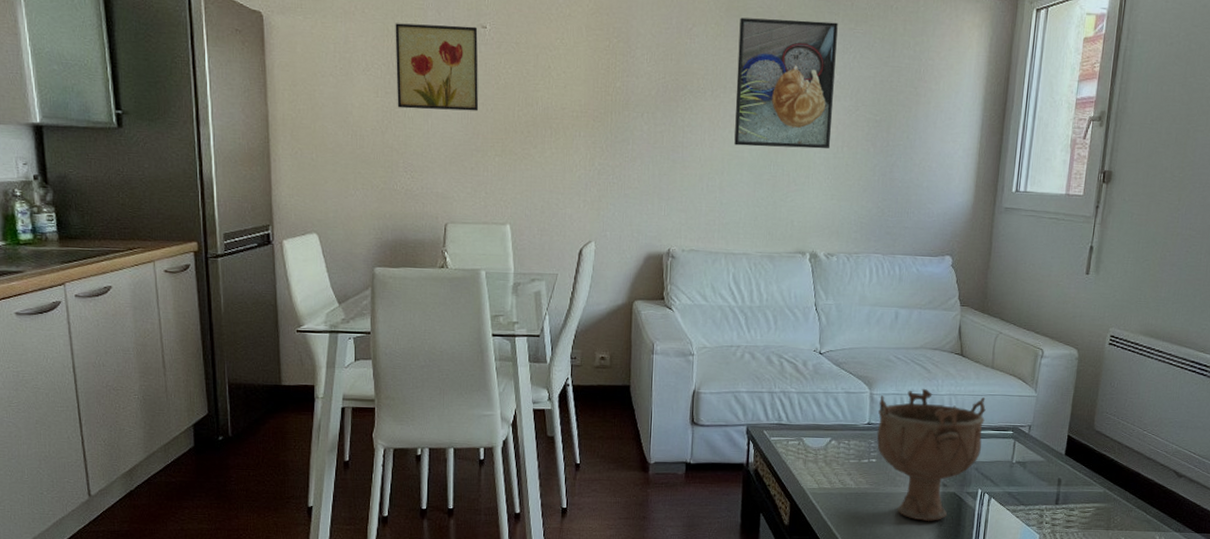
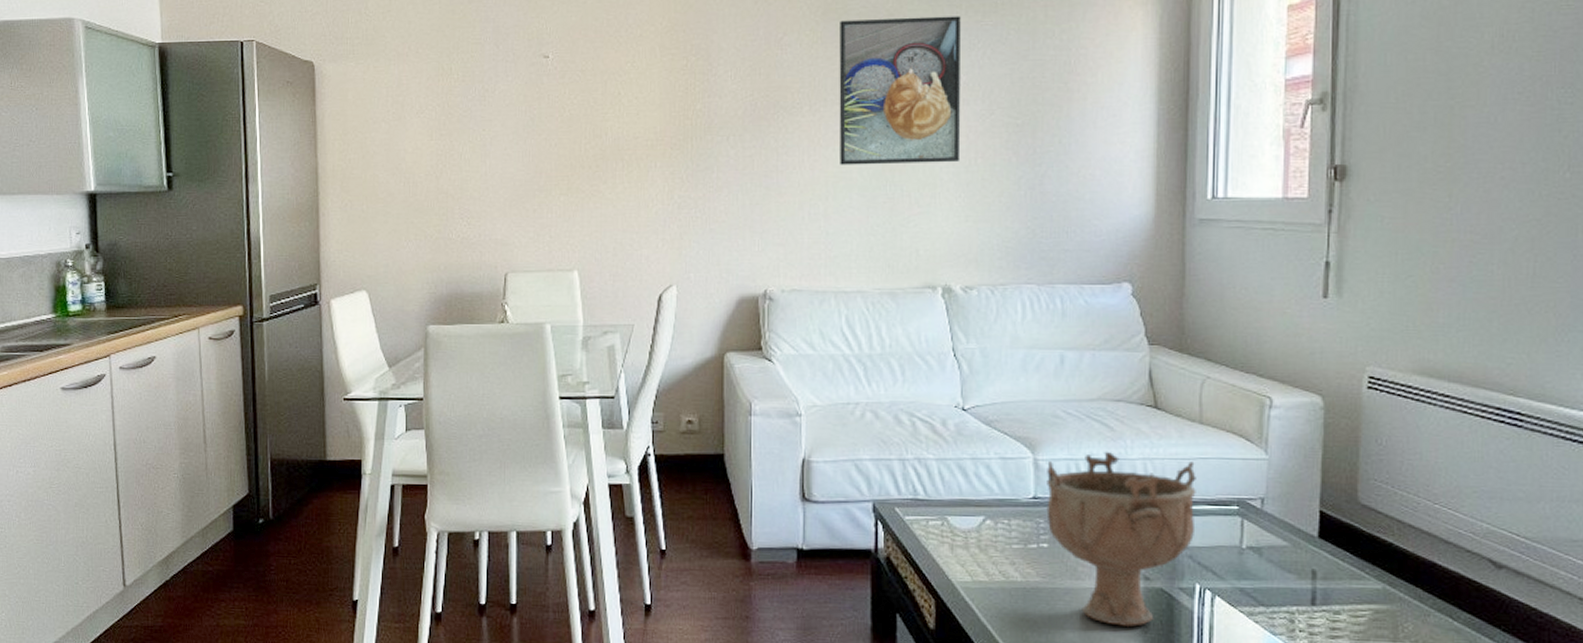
wall art: present [395,23,479,111] -> none [450,57,541,150]

